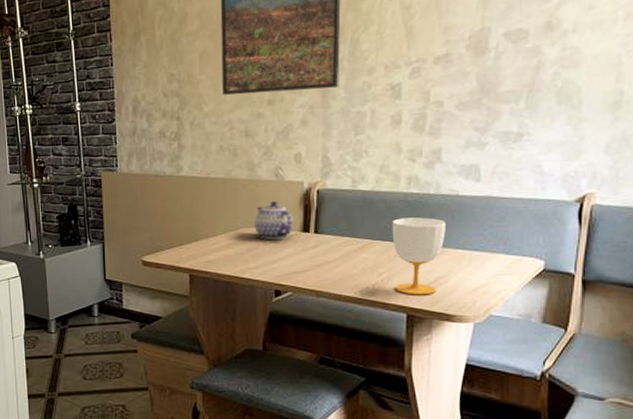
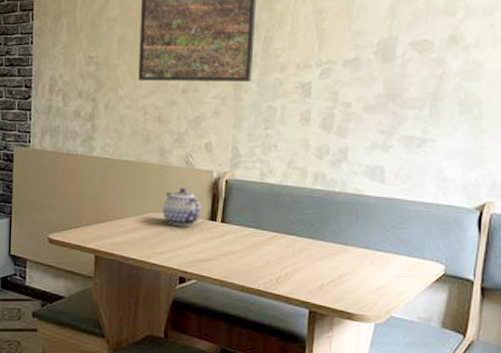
cup: present [392,217,446,295] -> none [297,213,350,292]

